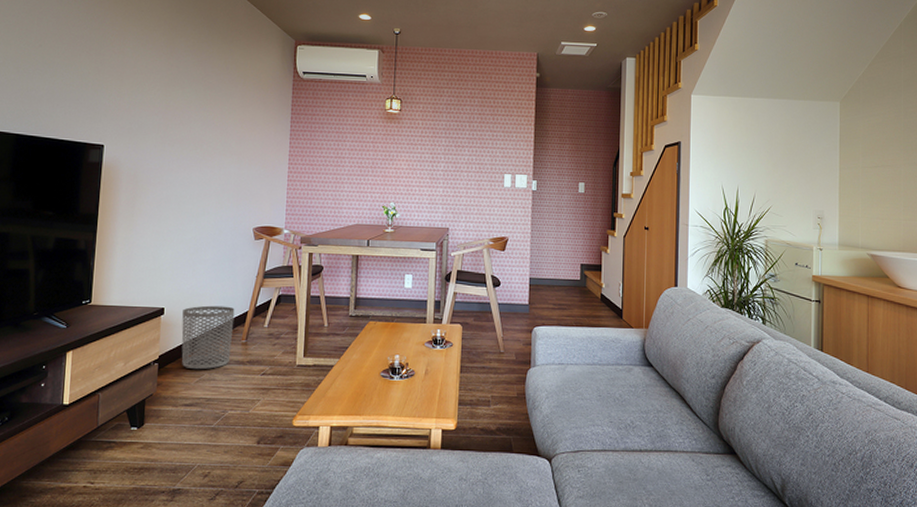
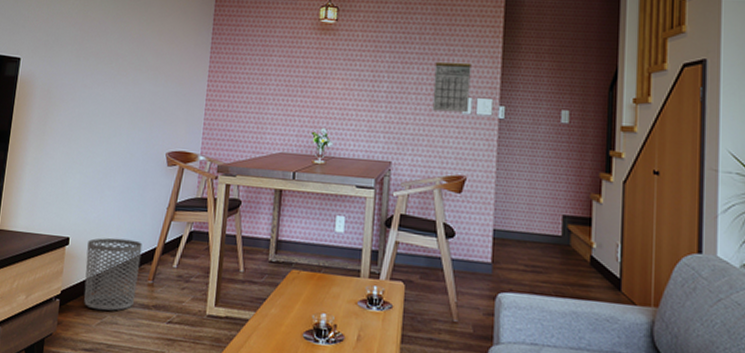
calendar: none [480,145,511,187] -> present [432,62,471,113]

